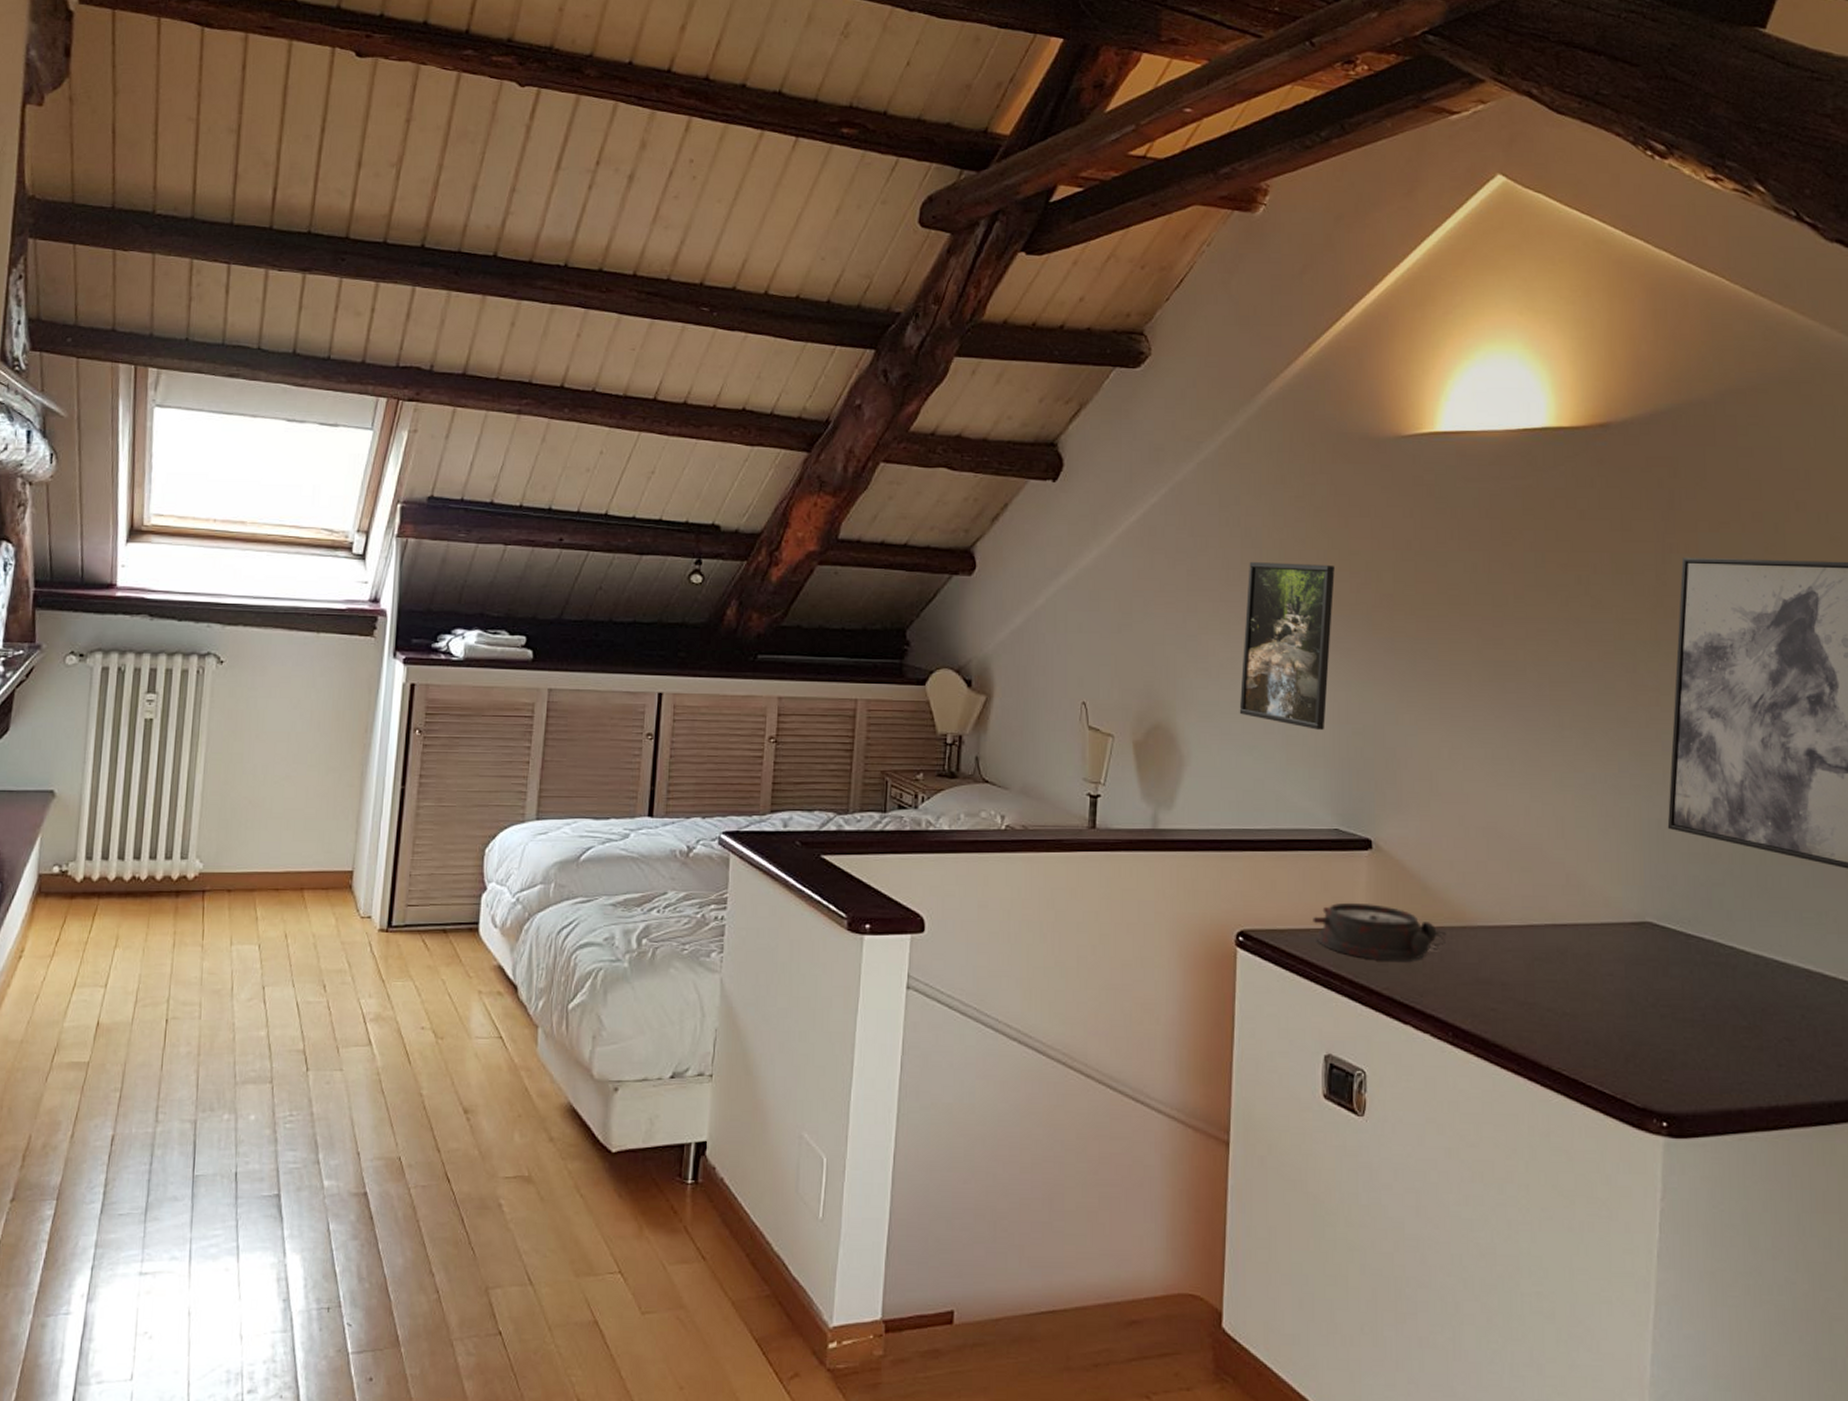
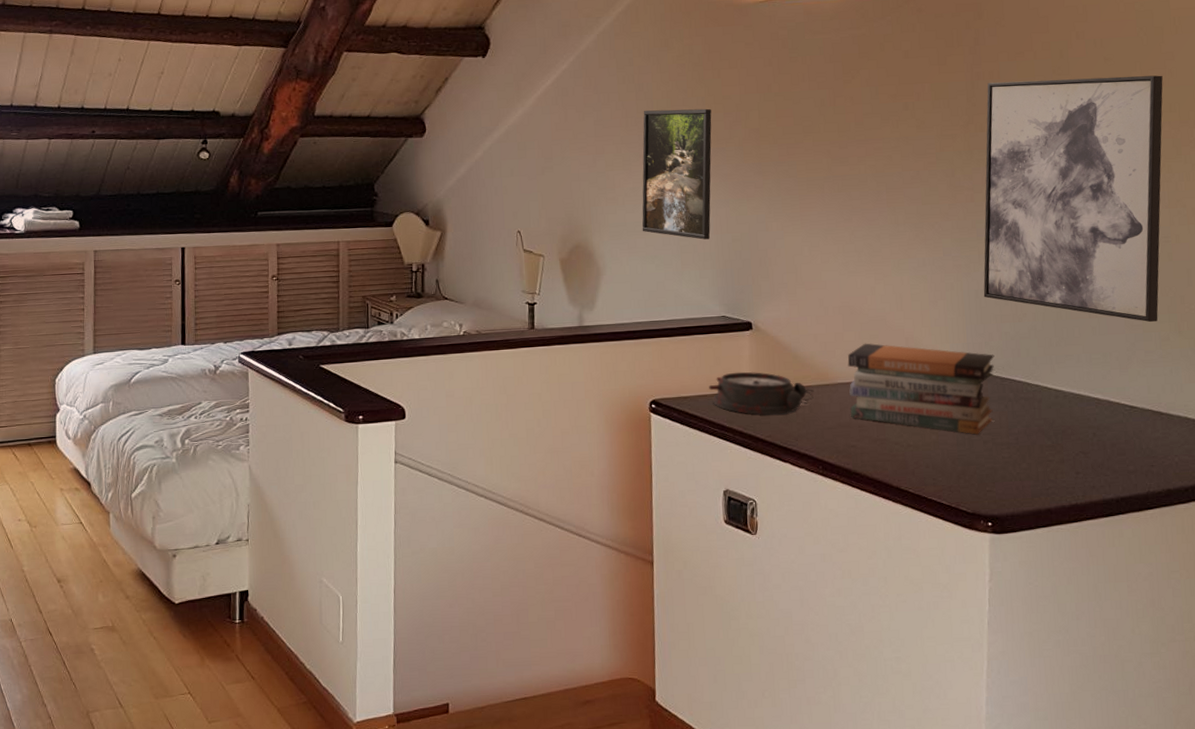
book stack: none [1491,877,1679,1006] -> present [847,343,995,435]

